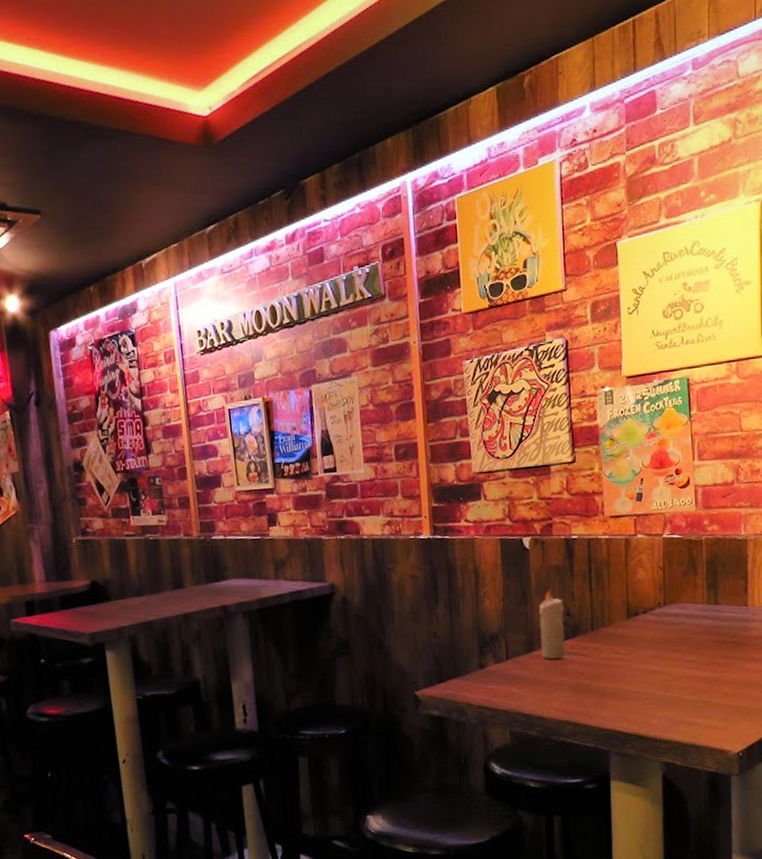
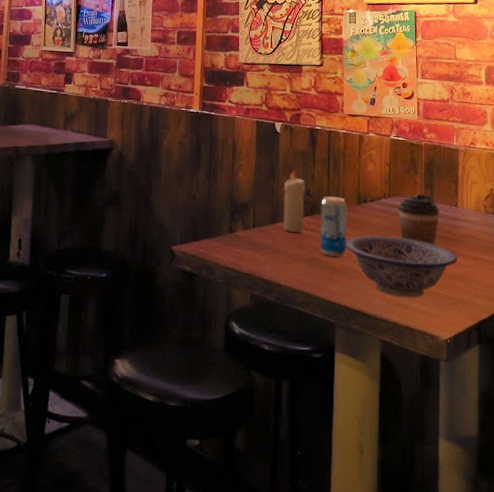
beverage can: none [584,613,617,680] -> present [320,196,348,257]
bowl: none [614,649,749,714] -> present [345,235,457,298]
coffee cup: none [676,596,726,653] -> present [398,193,440,245]

